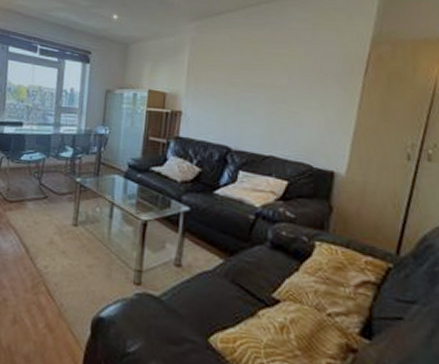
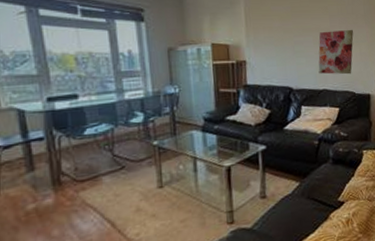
wall art: none [266,89,318,143] -> present [318,29,354,75]

